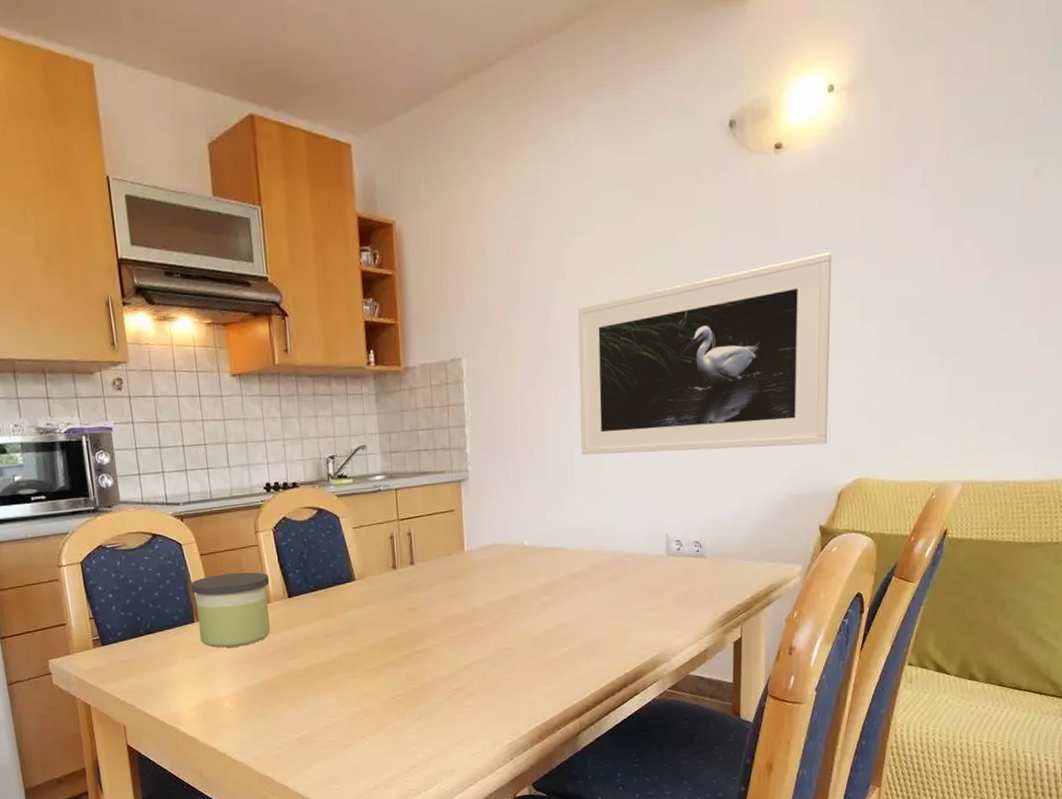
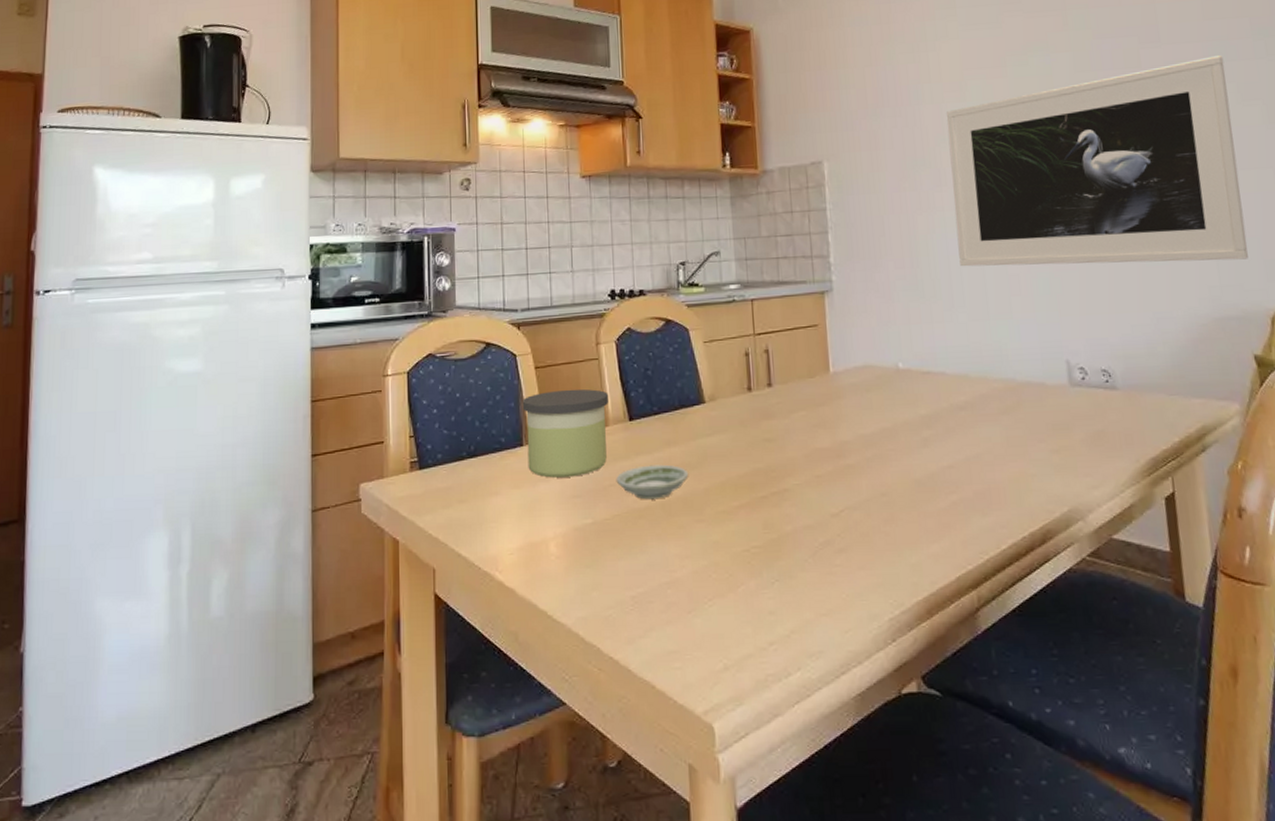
saucer: none [279,633,343,662] -> present [616,464,689,500]

